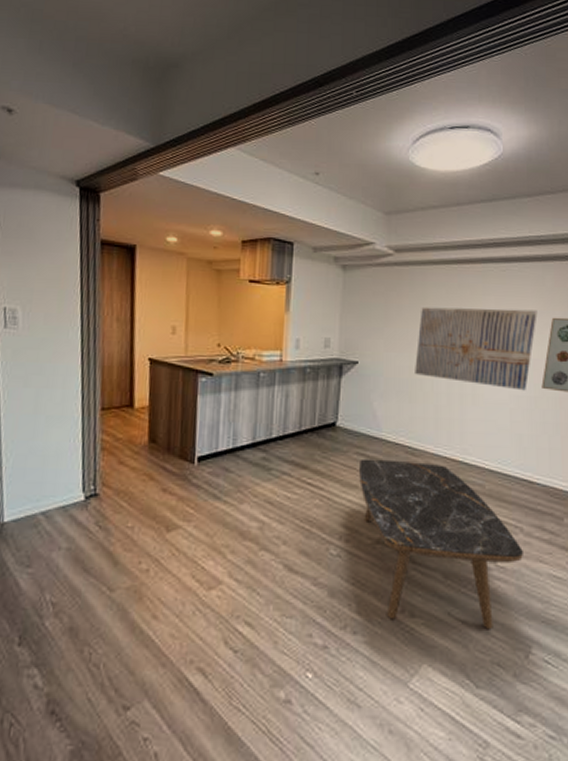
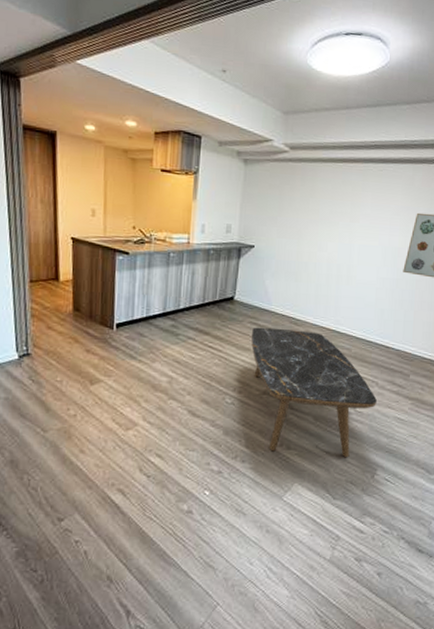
wall art: present [415,307,538,391] -> none [301,199,405,274]

